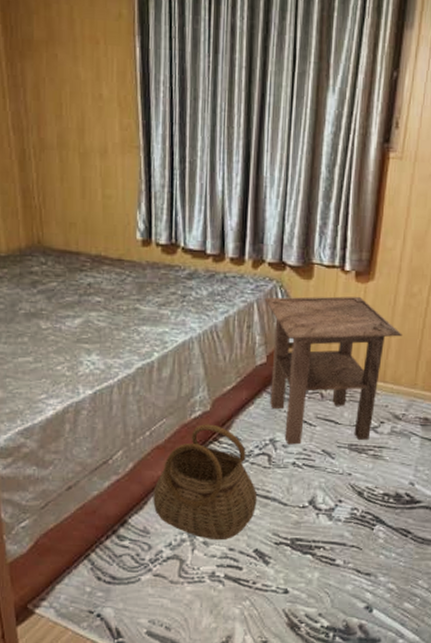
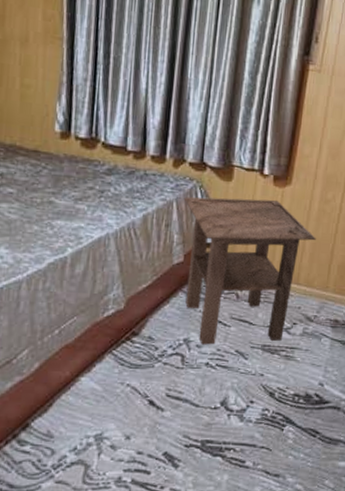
basket: present [153,424,258,541] -> none [59,322,169,444]

